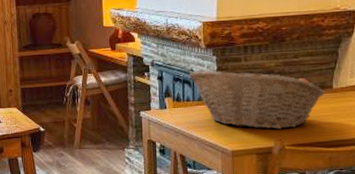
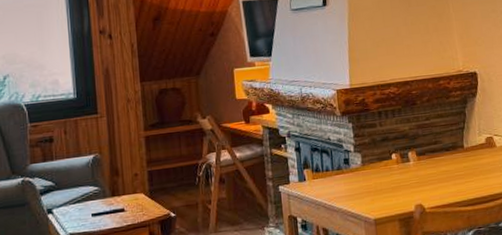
fruit basket: present [189,70,326,130] -> none [326,135,458,194]

